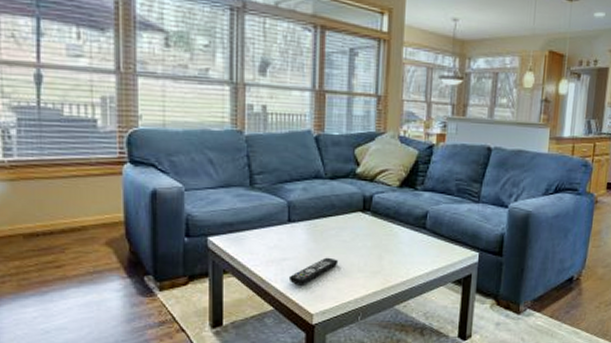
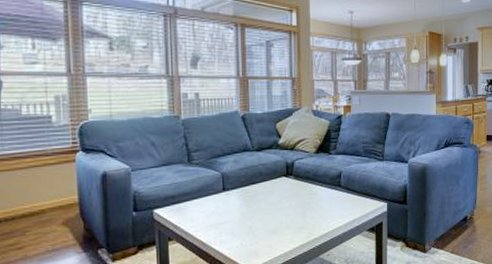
remote control: present [288,257,339,285] -> none [226,218,269,245]

